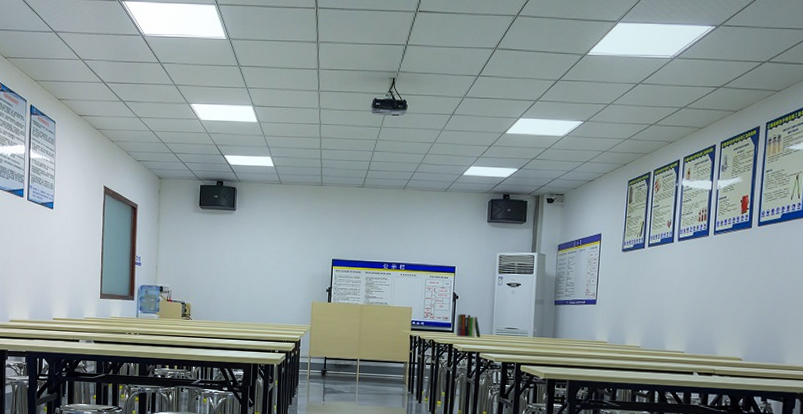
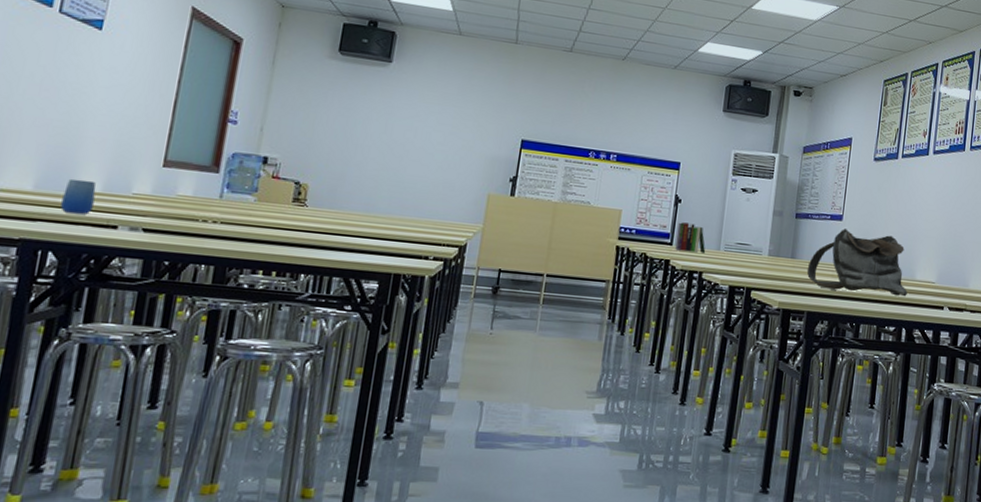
cup: none [46,310,64,333] -> present [60,178,96,214]
backpack: none [567,311,659,365] -> present [806,229,908,297]

